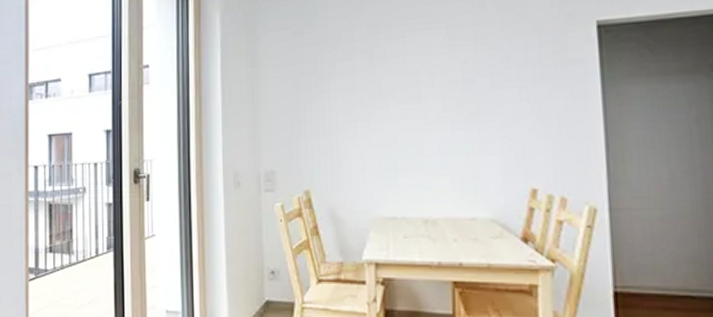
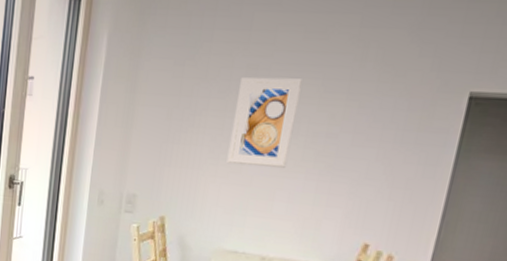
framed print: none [363,31,429,124] -> present [226,77,302,168]

